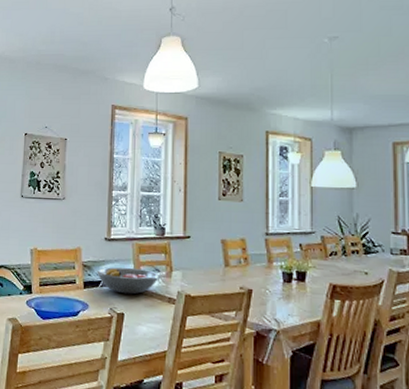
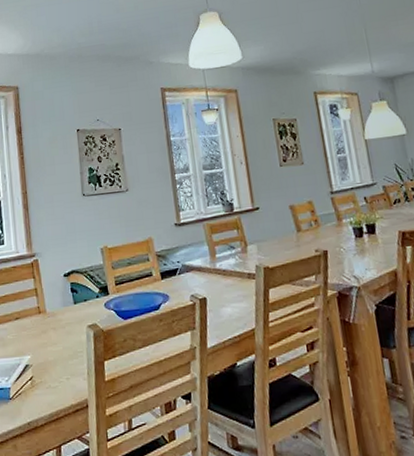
fruit bowl: present [97,267,159,295] -> none [172,248,235,278]

